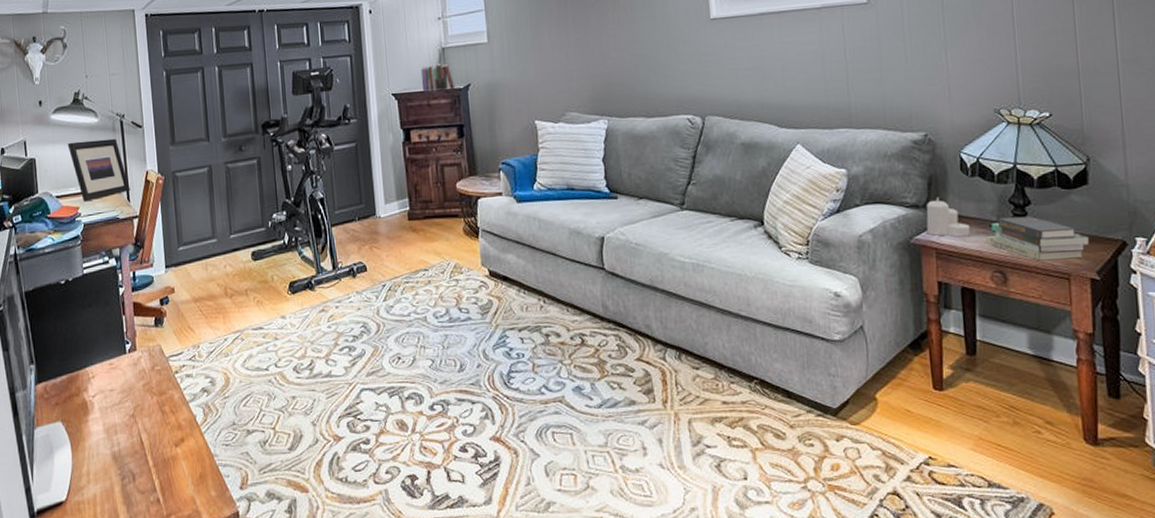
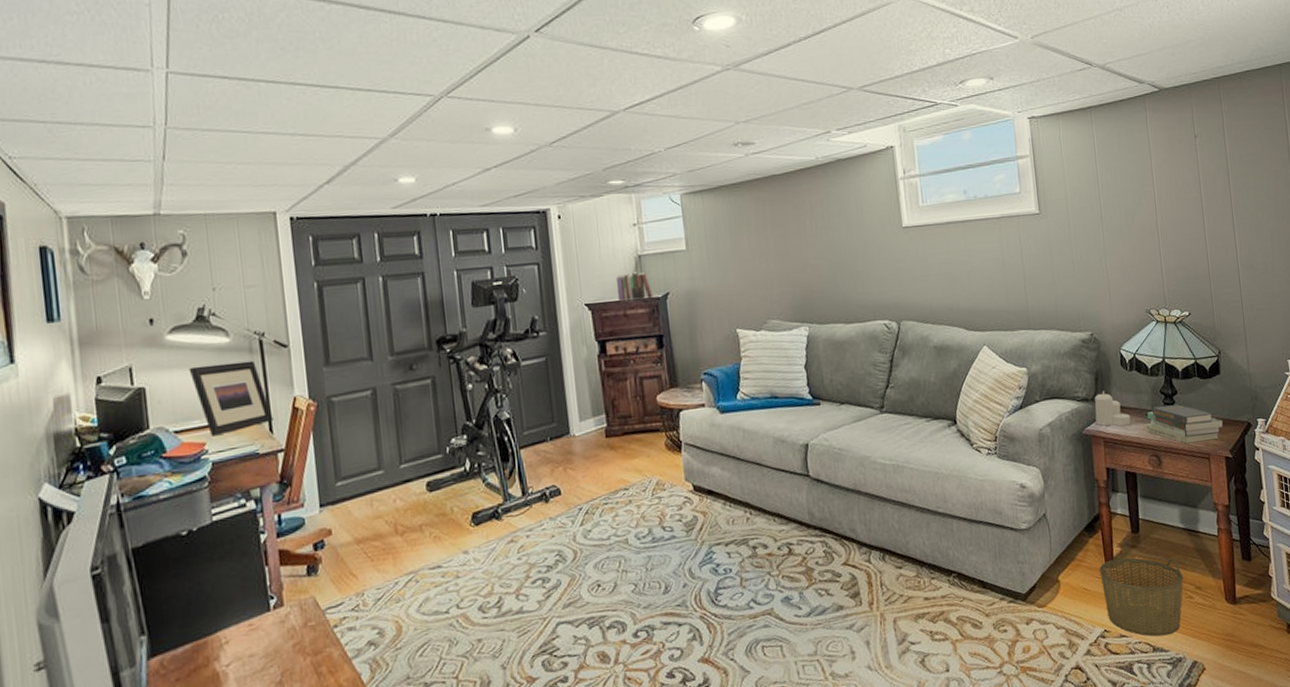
basket: none [925,381,1031,471] -> present [1099,557,1184,637]

